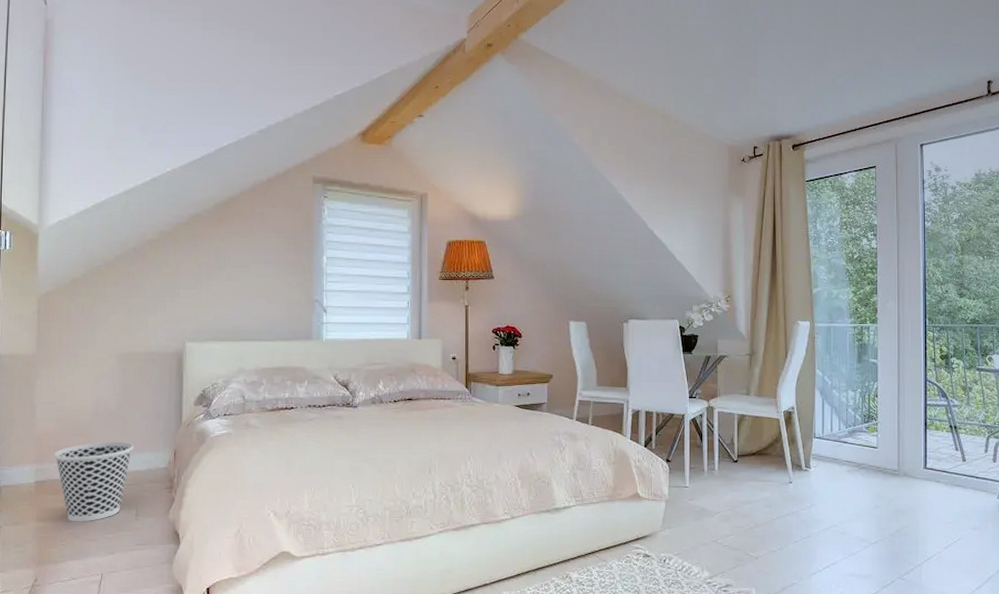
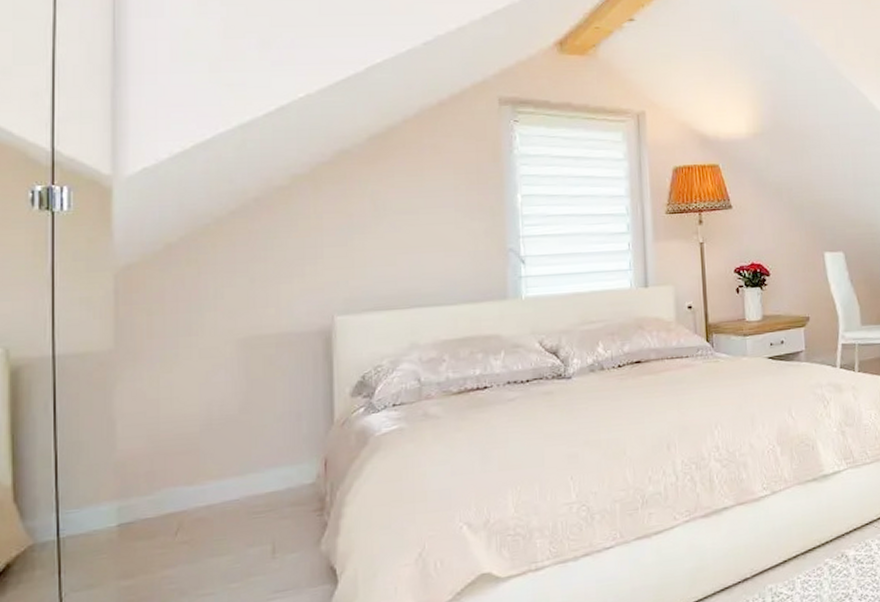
wastebasket: present [54,441,134,522] -> none [145,455,266,573]

